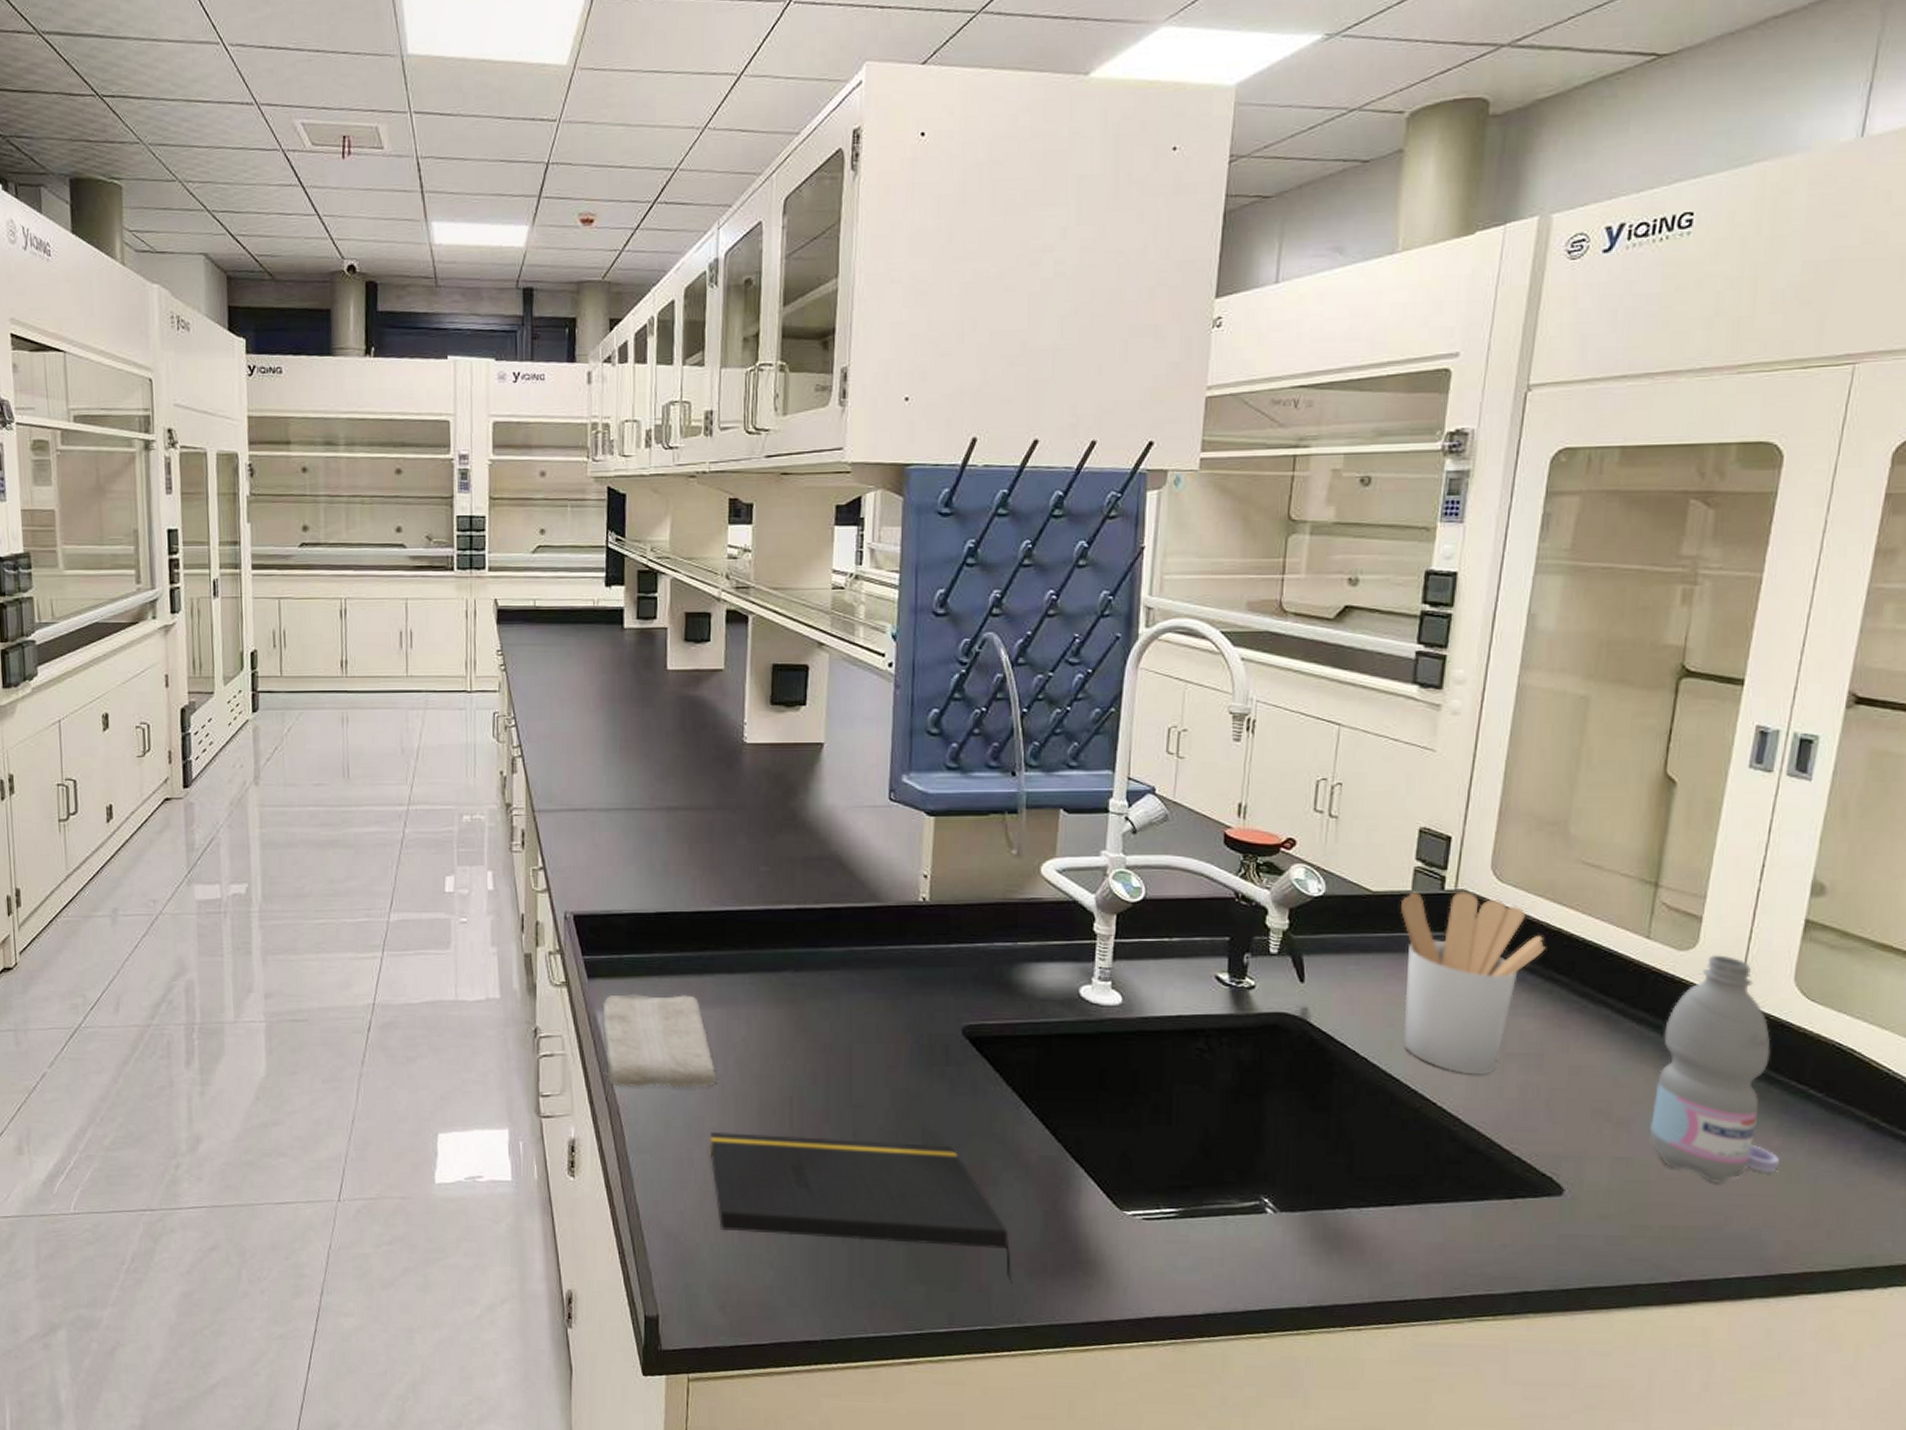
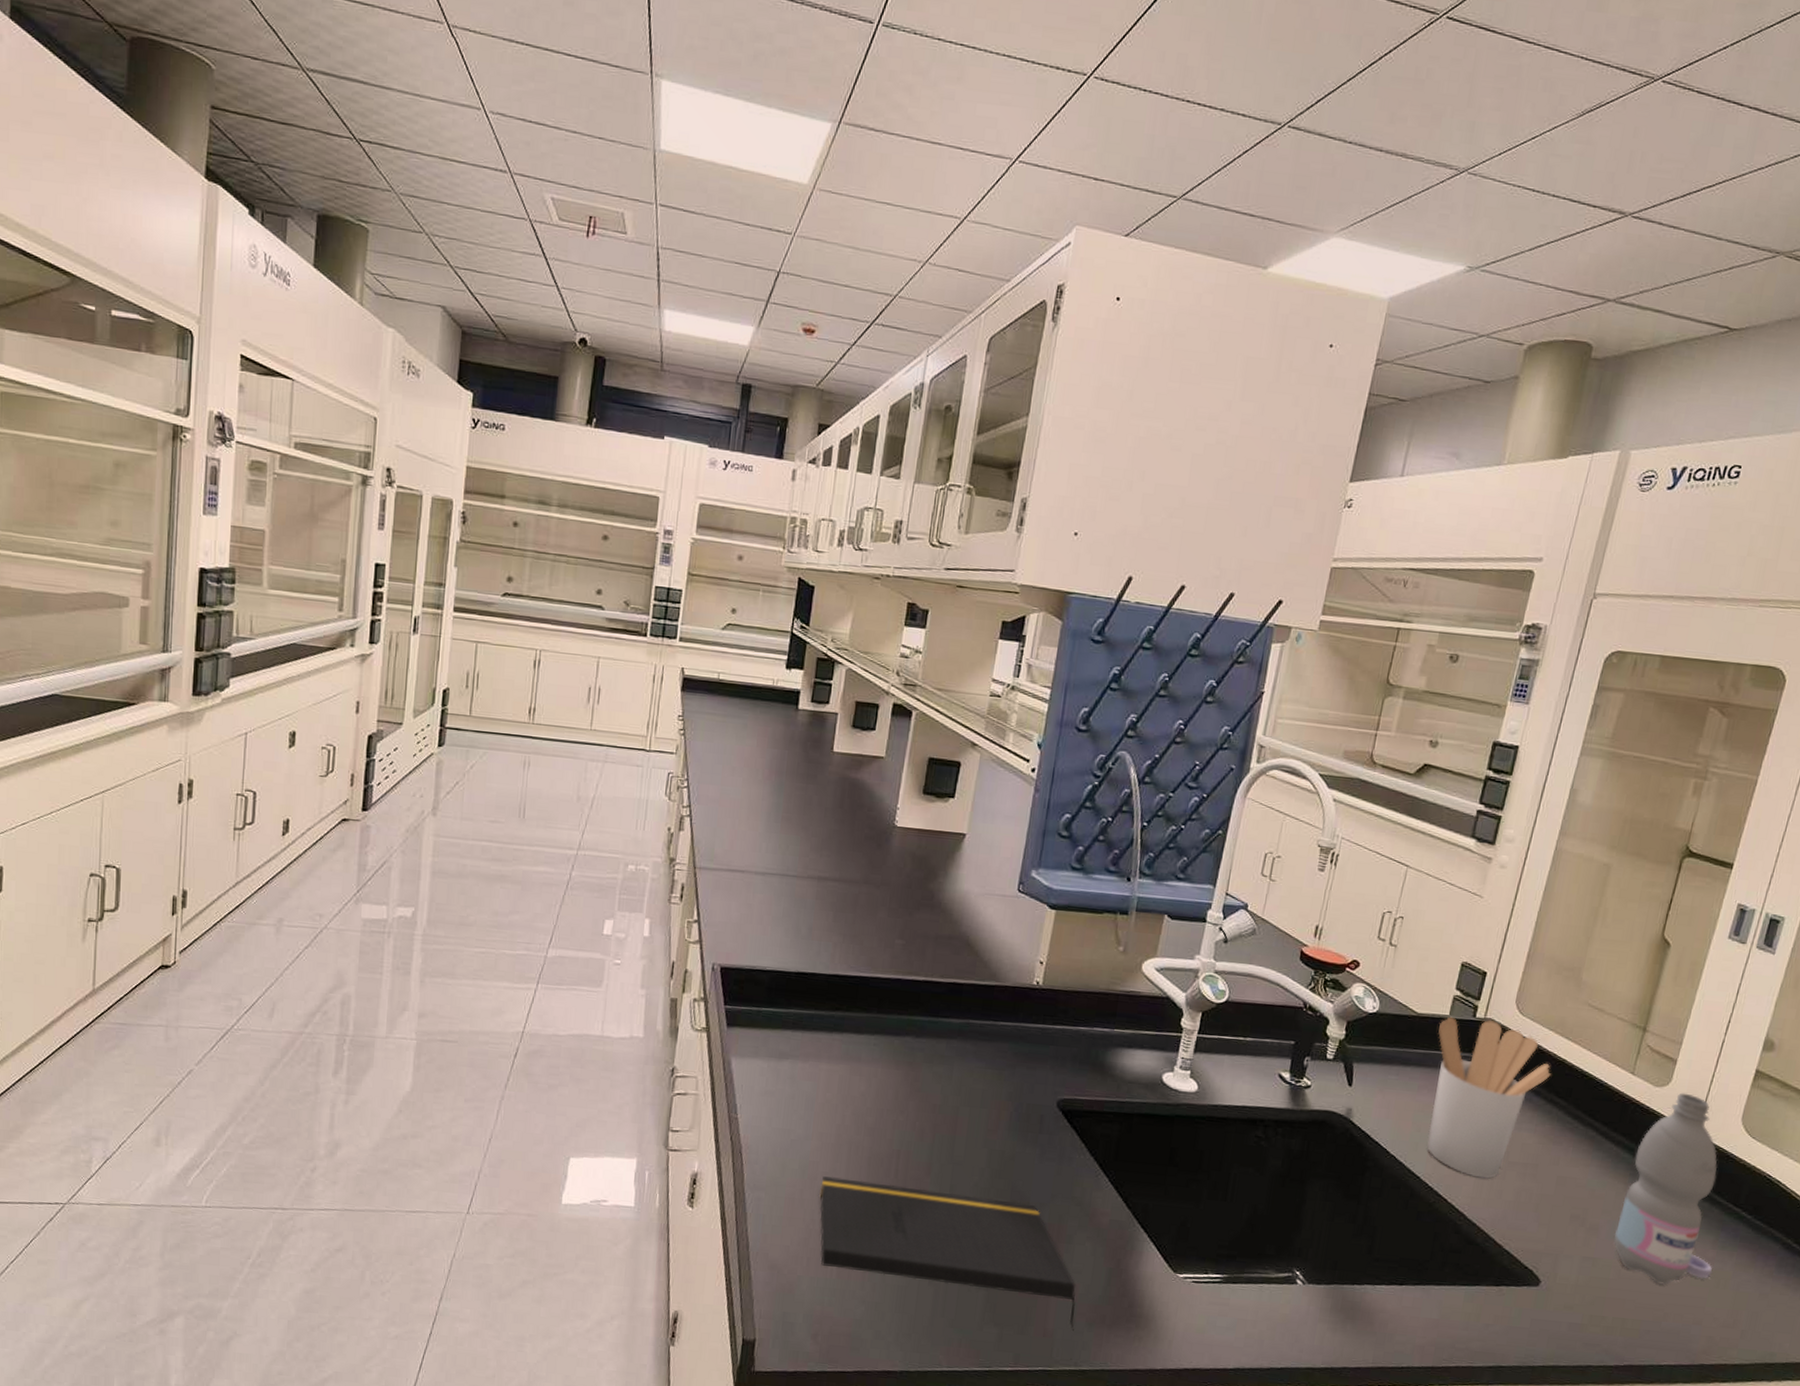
washcloth: present [602,993,717,1088] -> none [734,1044,834,1135]

